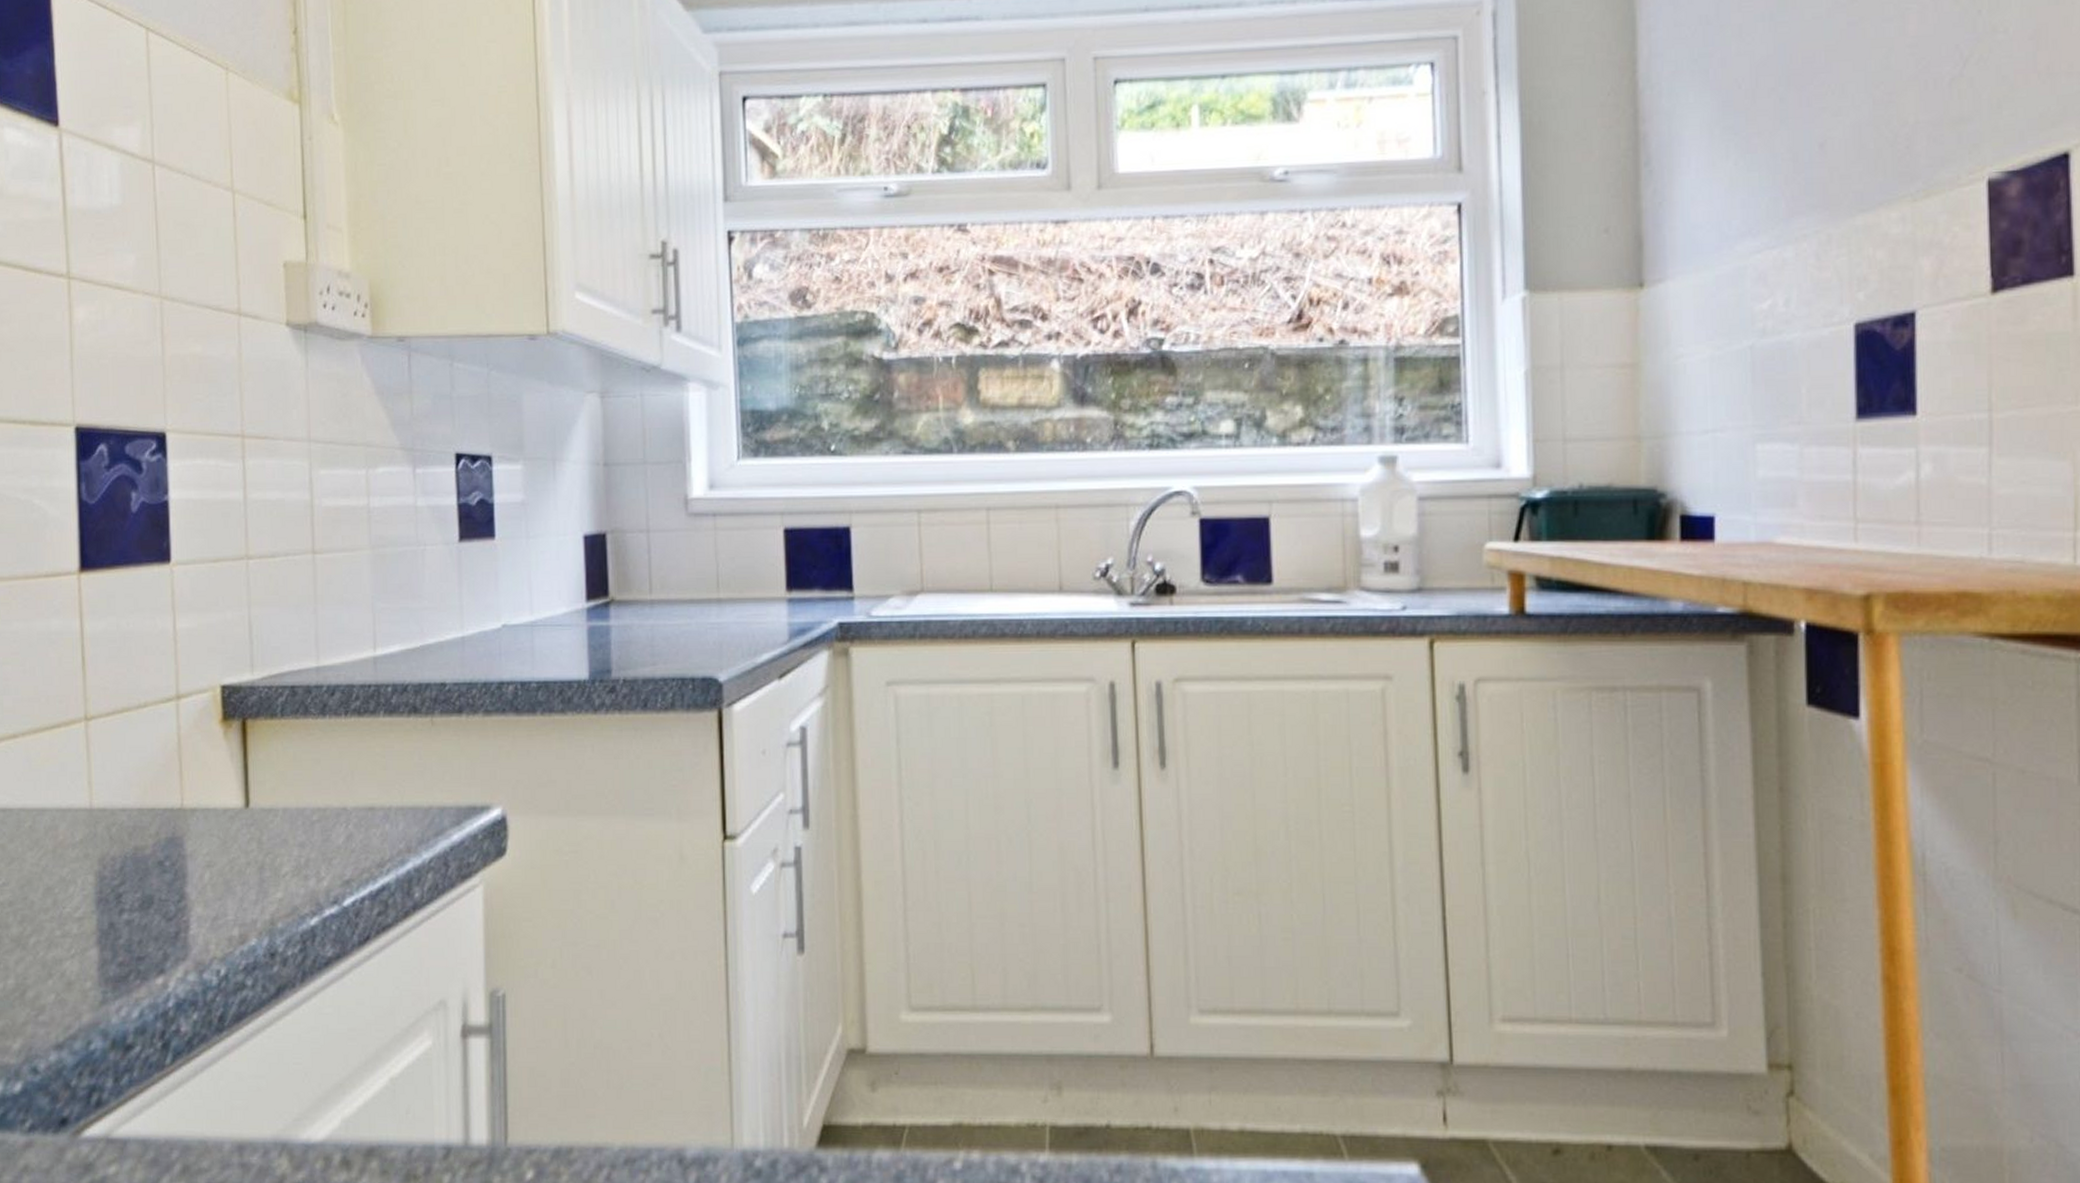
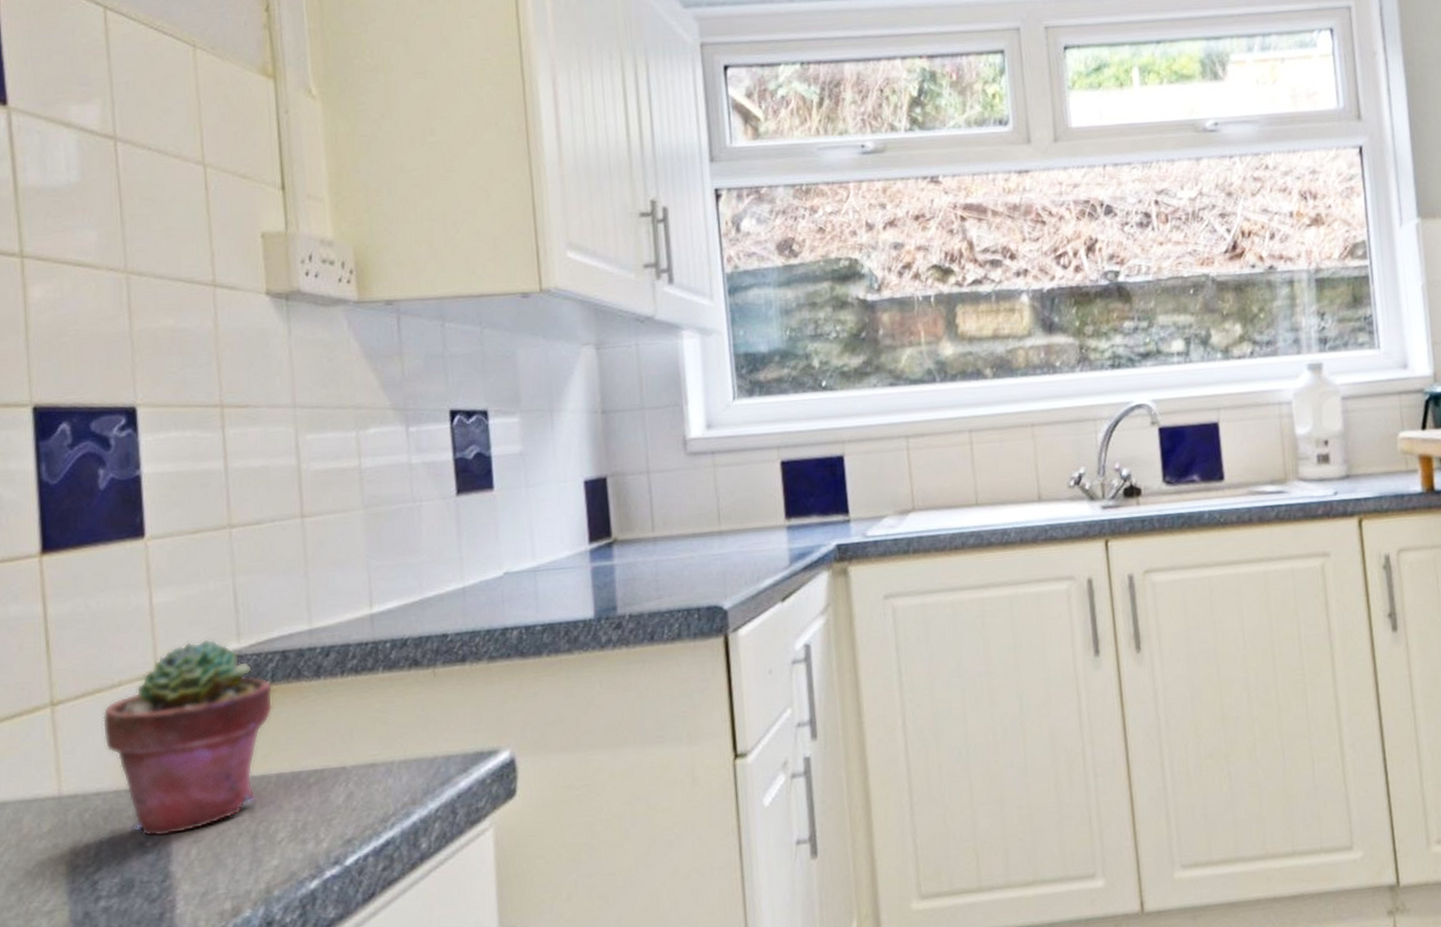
potted succulent: none [130,668,283,857] -> present [102,639,274,837]

